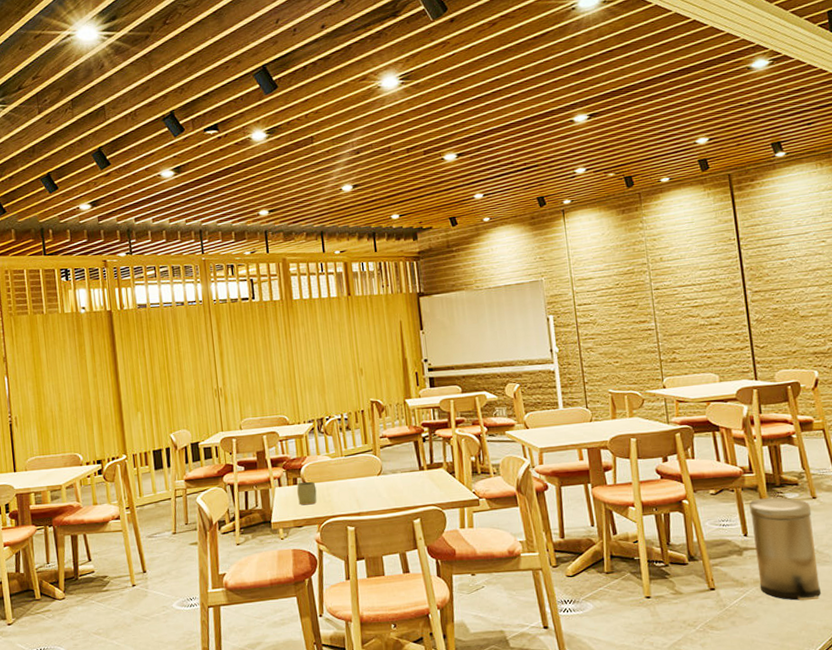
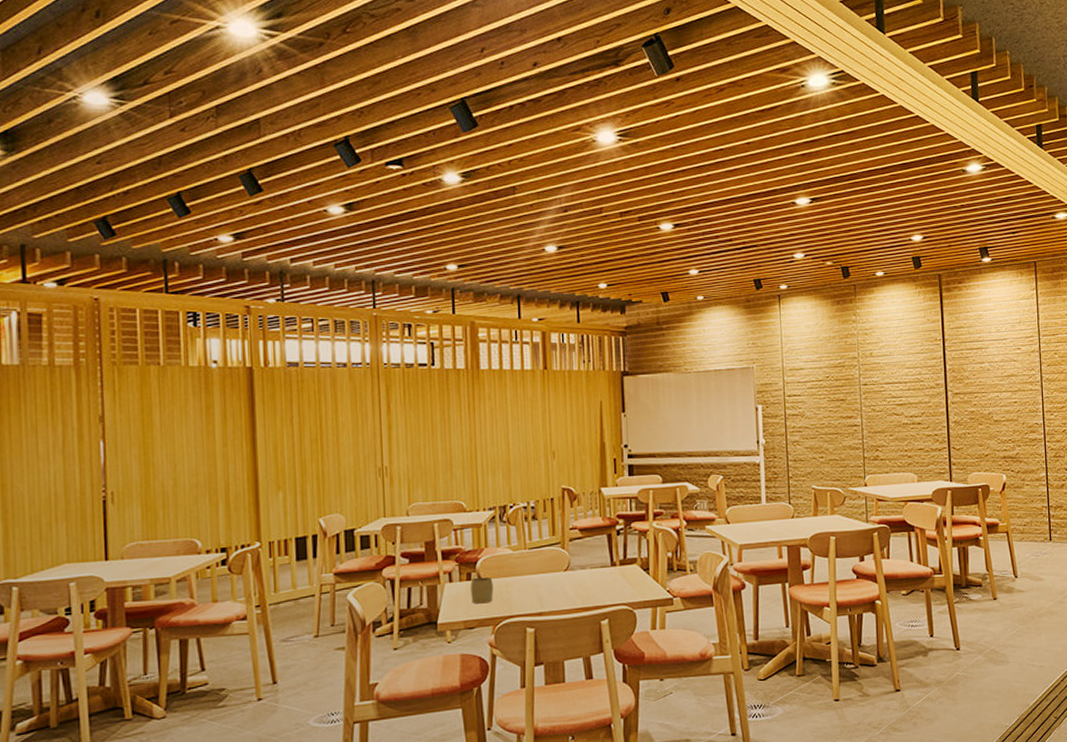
pedal bin: present [748,497,821,601] -> none [936,598,995,701]

